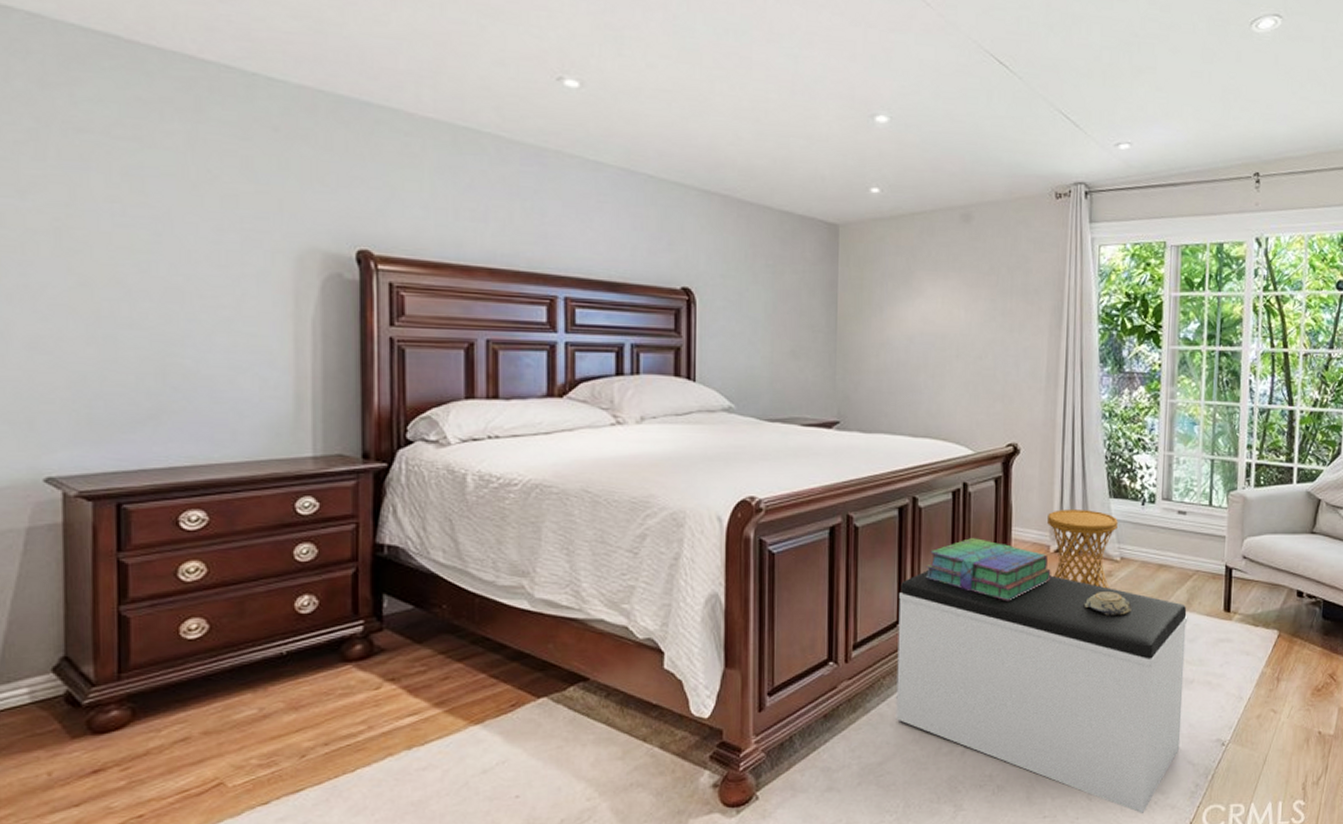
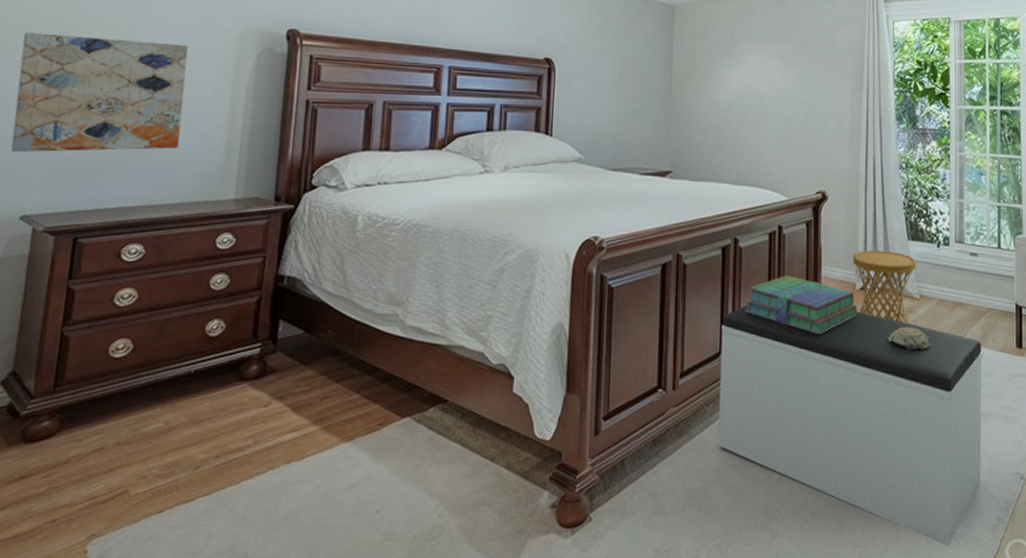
wall art: none [13,252,234,402] -> present [10,32,188,153]

